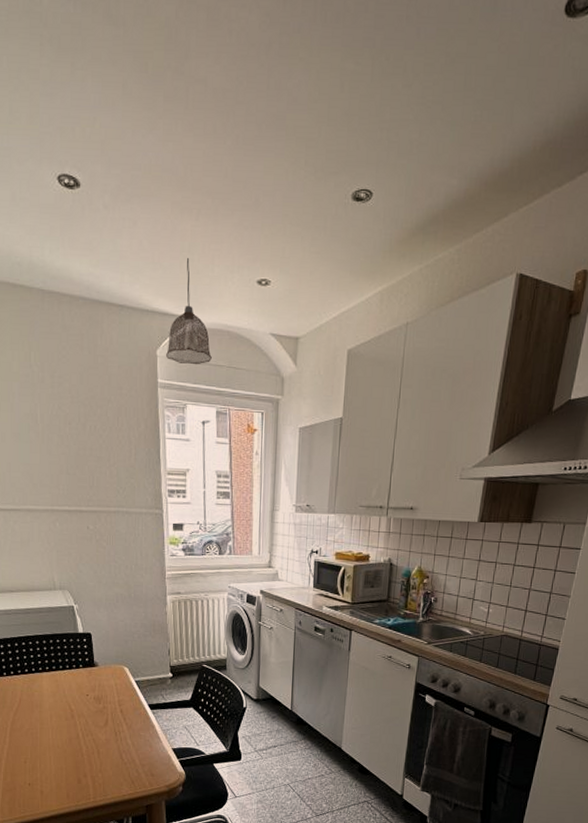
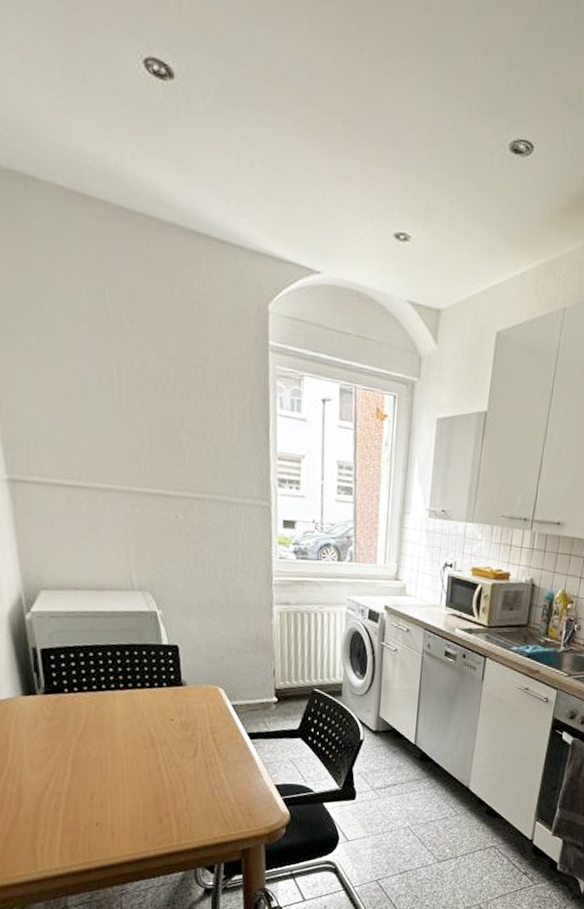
pendant lamp: present [166,258,212,365] -> none [280,193,336,329]

